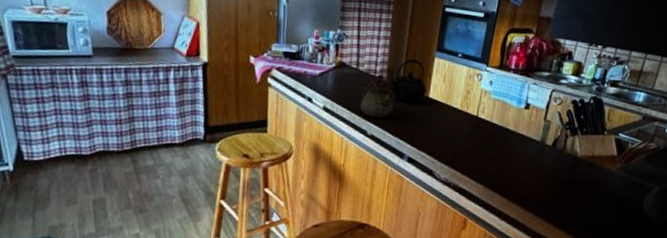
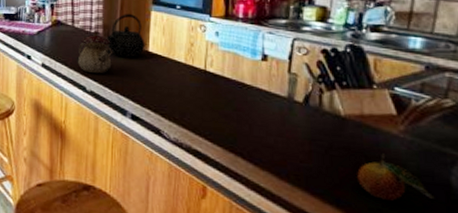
fruit: none [582,186,631,223] -> present [357,153,435,201]

